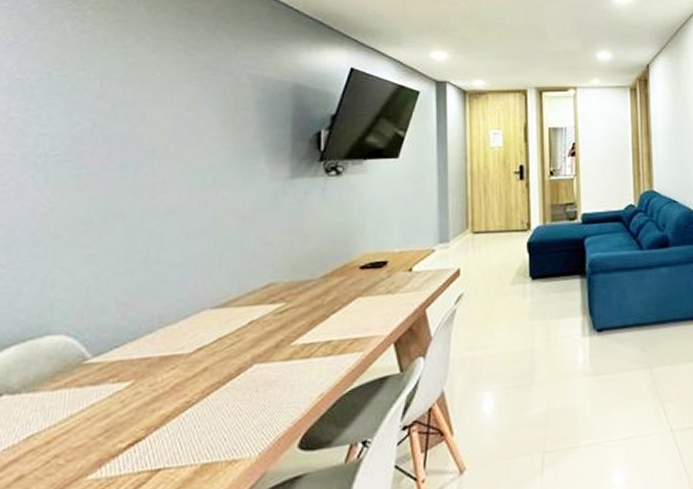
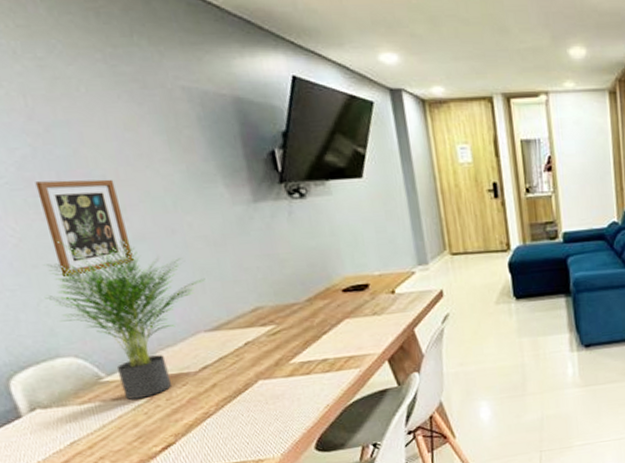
potted plant: none [54,210,225,385] -> present [43,238,205,400]
picture frame: none [81,153,162,249] -> present [35,179,134,278]

